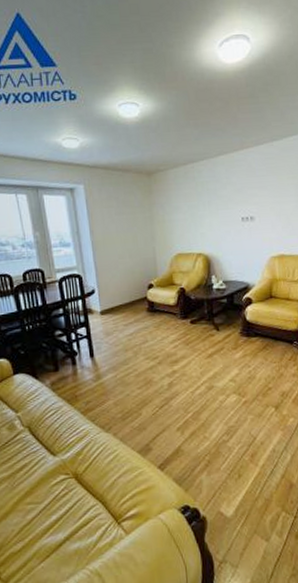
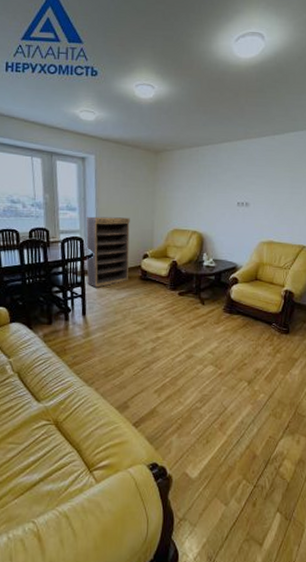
bookshelf: none [82,247,136,326] -> present [86,216,130,288]

